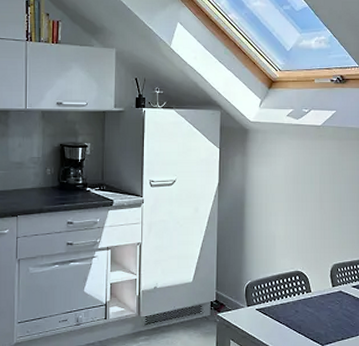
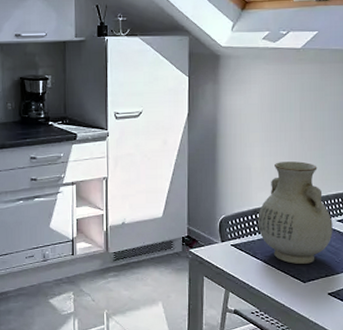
vase: none [281,230,348,328] -> present [258,161,333,264]

